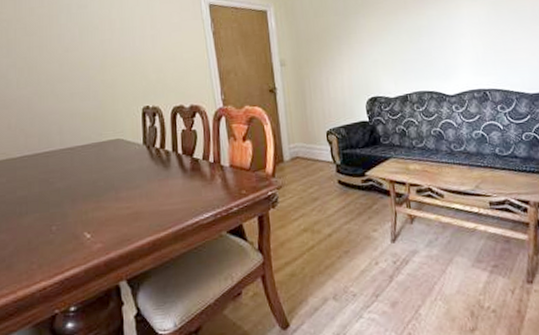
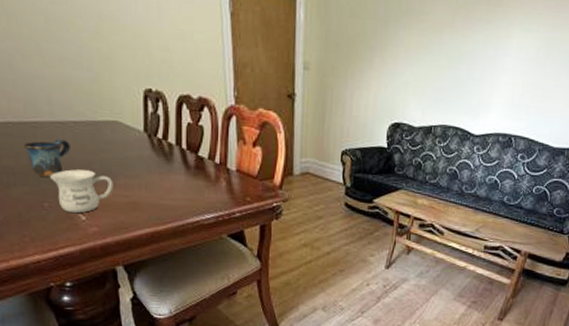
mug: none [36,163,78,202] -> present [23,139,70,177]
mug: none [58,188,117,233] -> present [49,169,114,214]

